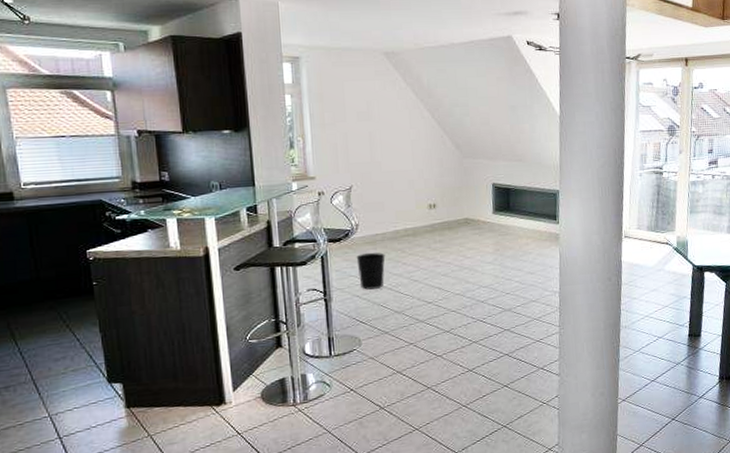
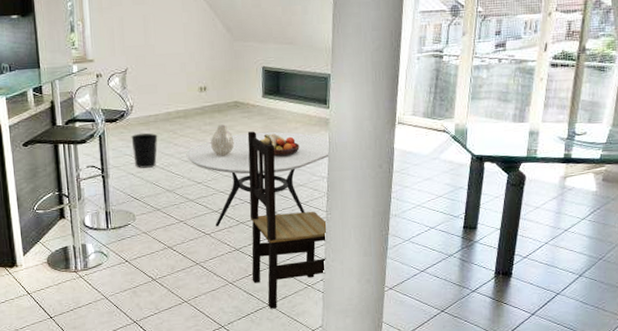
dining table: none [415,247,562,361] -> present [186,131,331,242]
vase: none [440,242,466,274] -> present [210,124,235,156]
dining chair: none [478,248,561,430] -> present [247,131,328,309]
fruit bowl: none [491,250,531,273] -> present [260,134,300,157]

